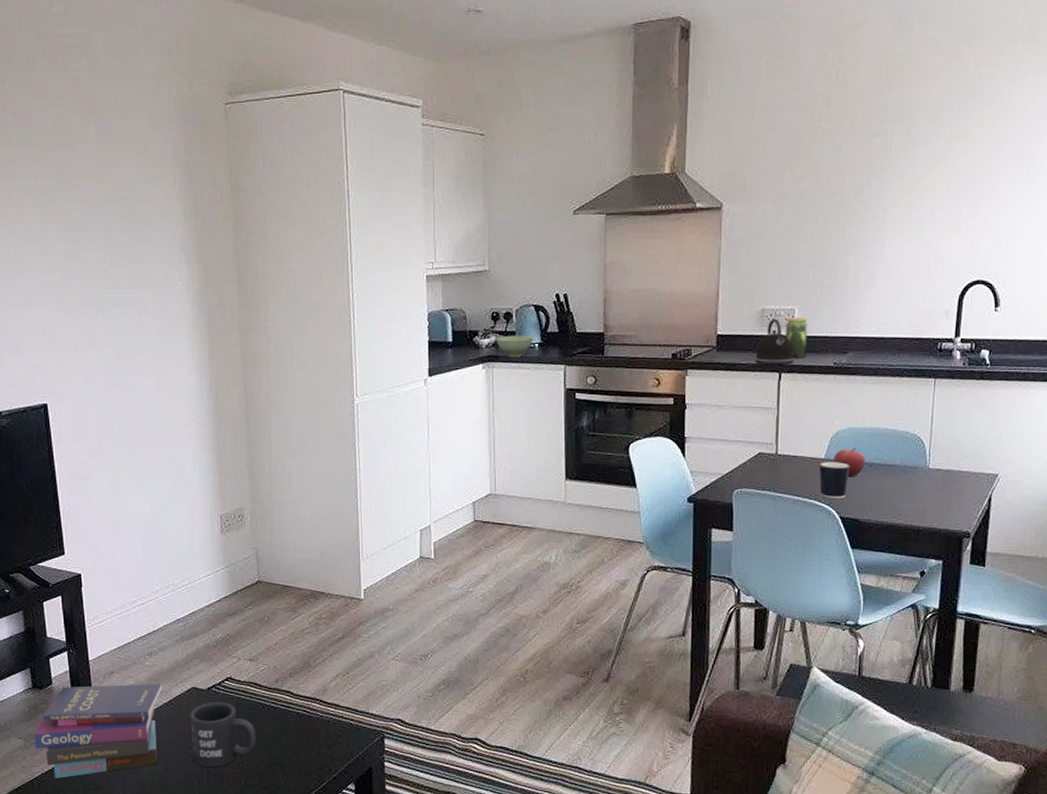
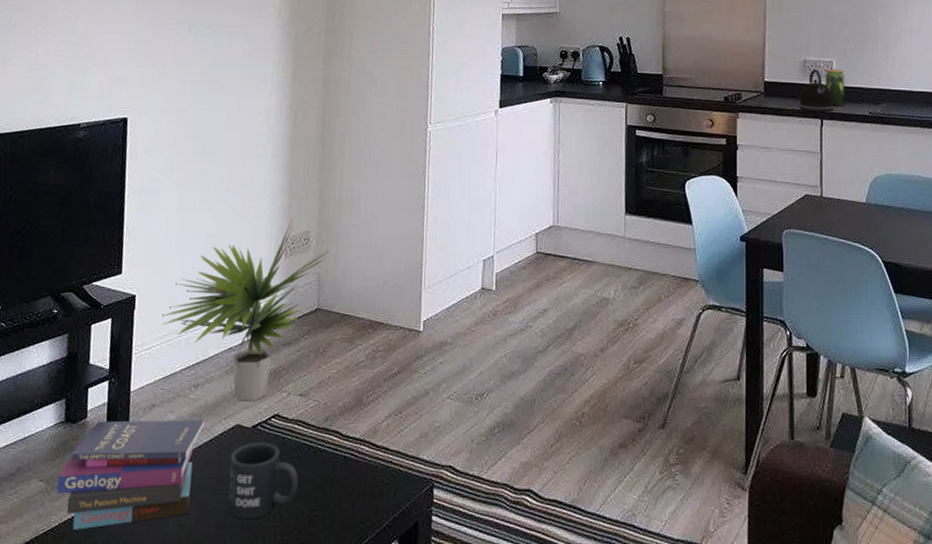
plant: none [109,498,264,667] -> present [161,220,329,402]
bowl: present [496,335,533,357] -> none [564,73,598,94]
mug: present [819,462,850,499] -> none [861,206,889,243]
fruit: present [833,448,865,477] -> none [874,193,903,222]

